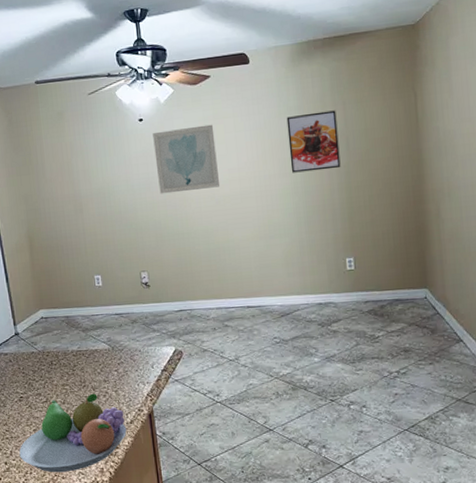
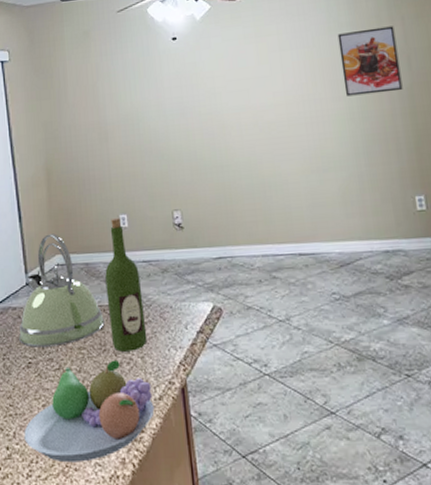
kettle: none [10,292,84,385] -> present [19,233,105,347]
wine bottle: none [83,277,120,387] -> present [105,217,148,352]
wall art: present [153,124,220,194] -> none [187,42,264,121]

